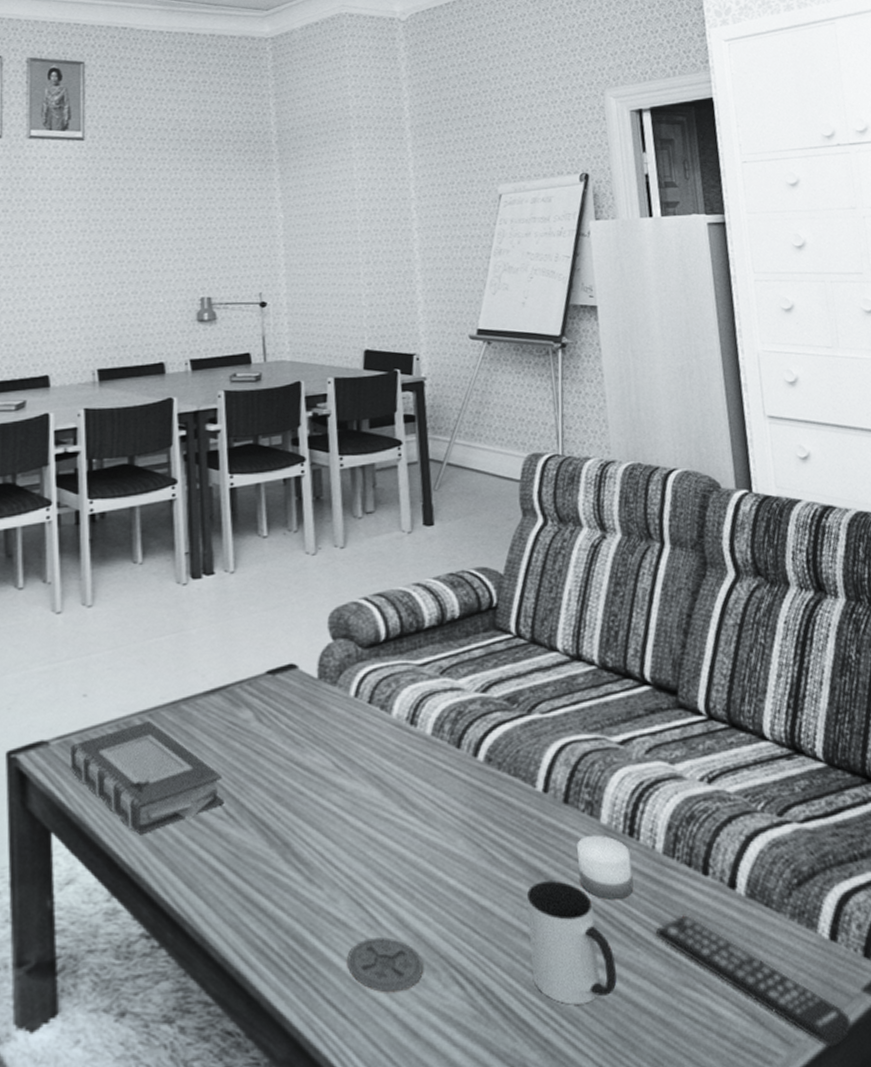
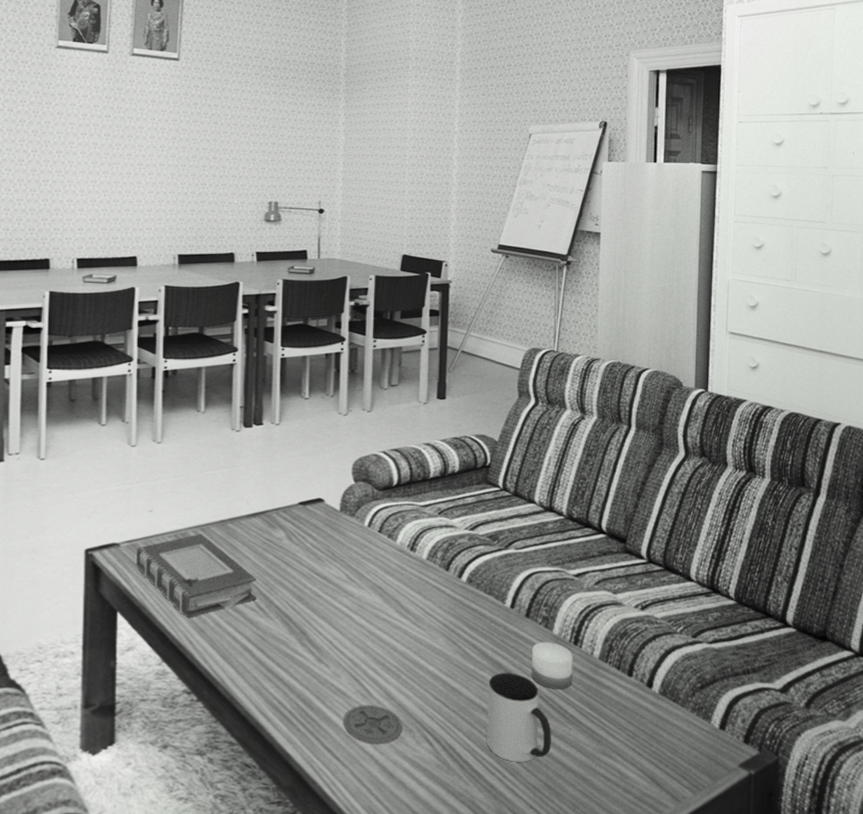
remote control: present [655,915,853,1048] -> none [585,704,727,804]

